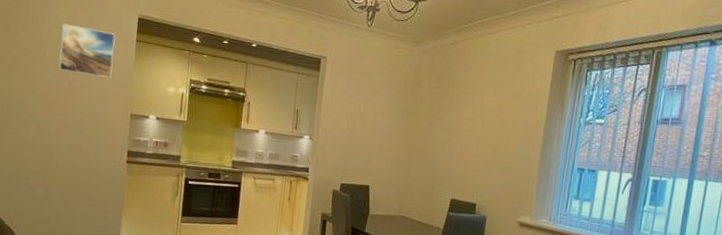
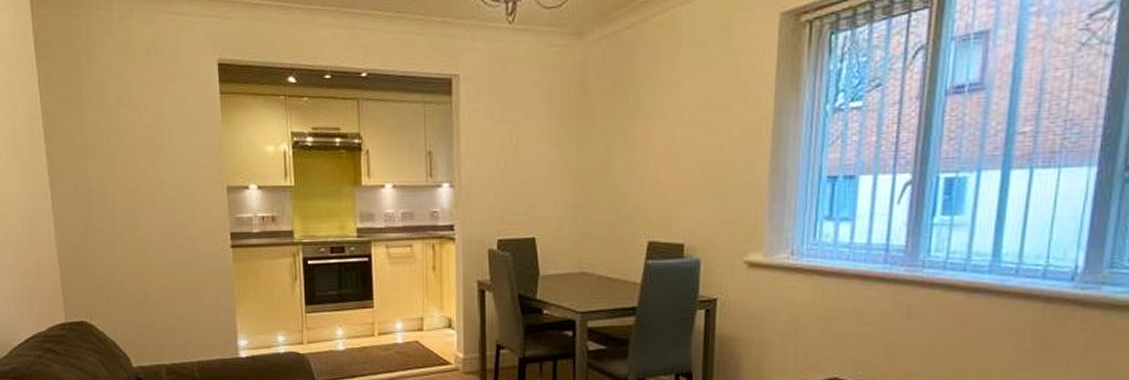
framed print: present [59,23,116,79] -> none [132,85,198,147]

